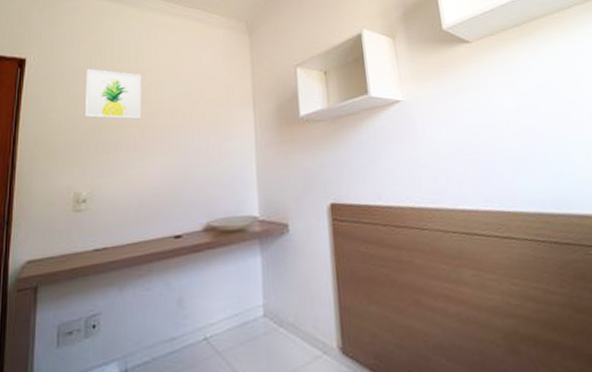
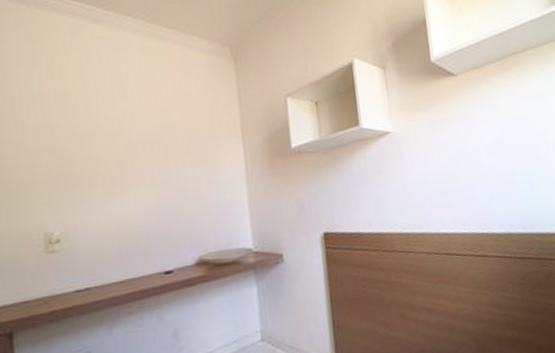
wall art: present [85,69,142,120] -> none [44,95,117,153]

